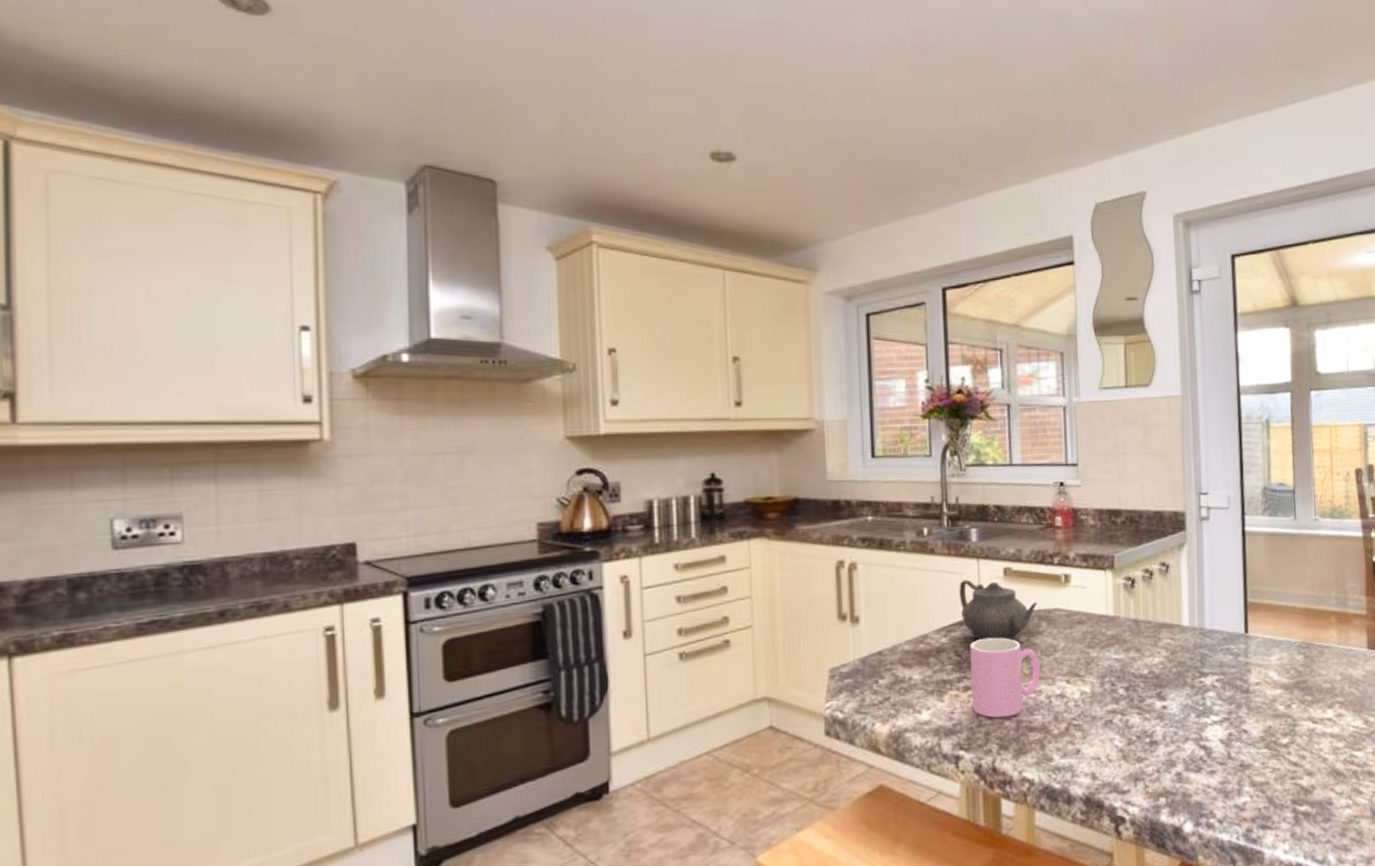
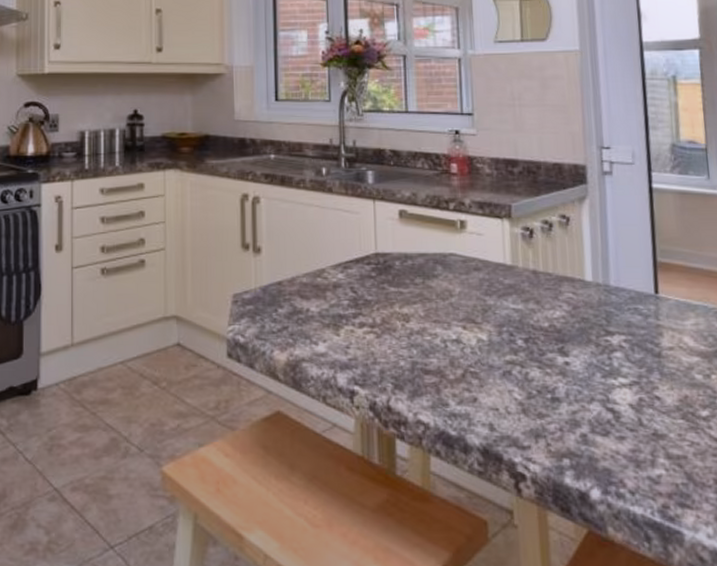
teapot: present [959,579,1038,641] -> none [355,219,433,282]
cup: present [970,637,1041,718] -> none [365,277,436,357]

